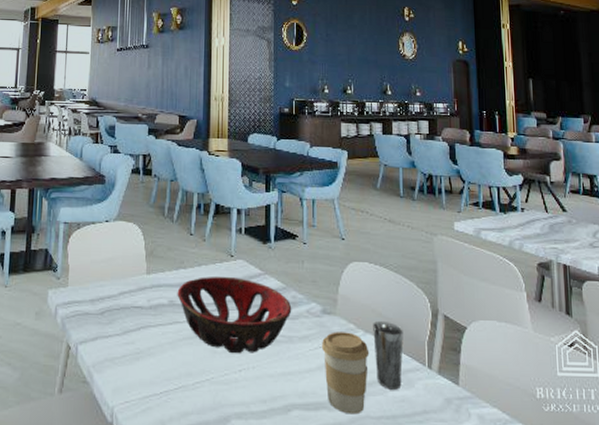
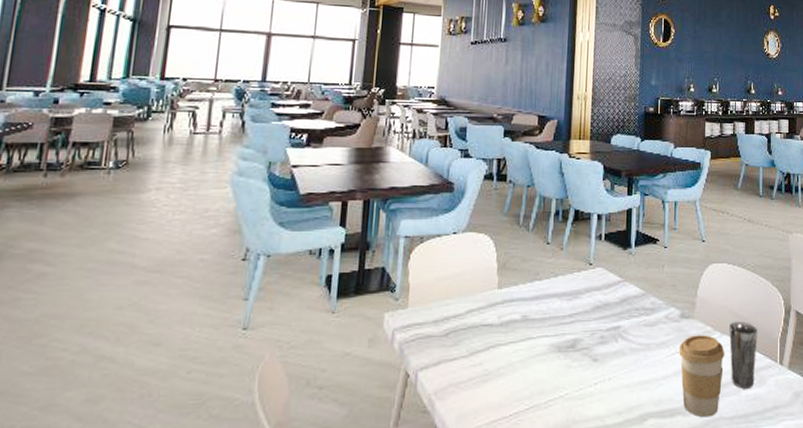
decorative bowl: present [177,276,292,354] -> none [531,286,651,367]

